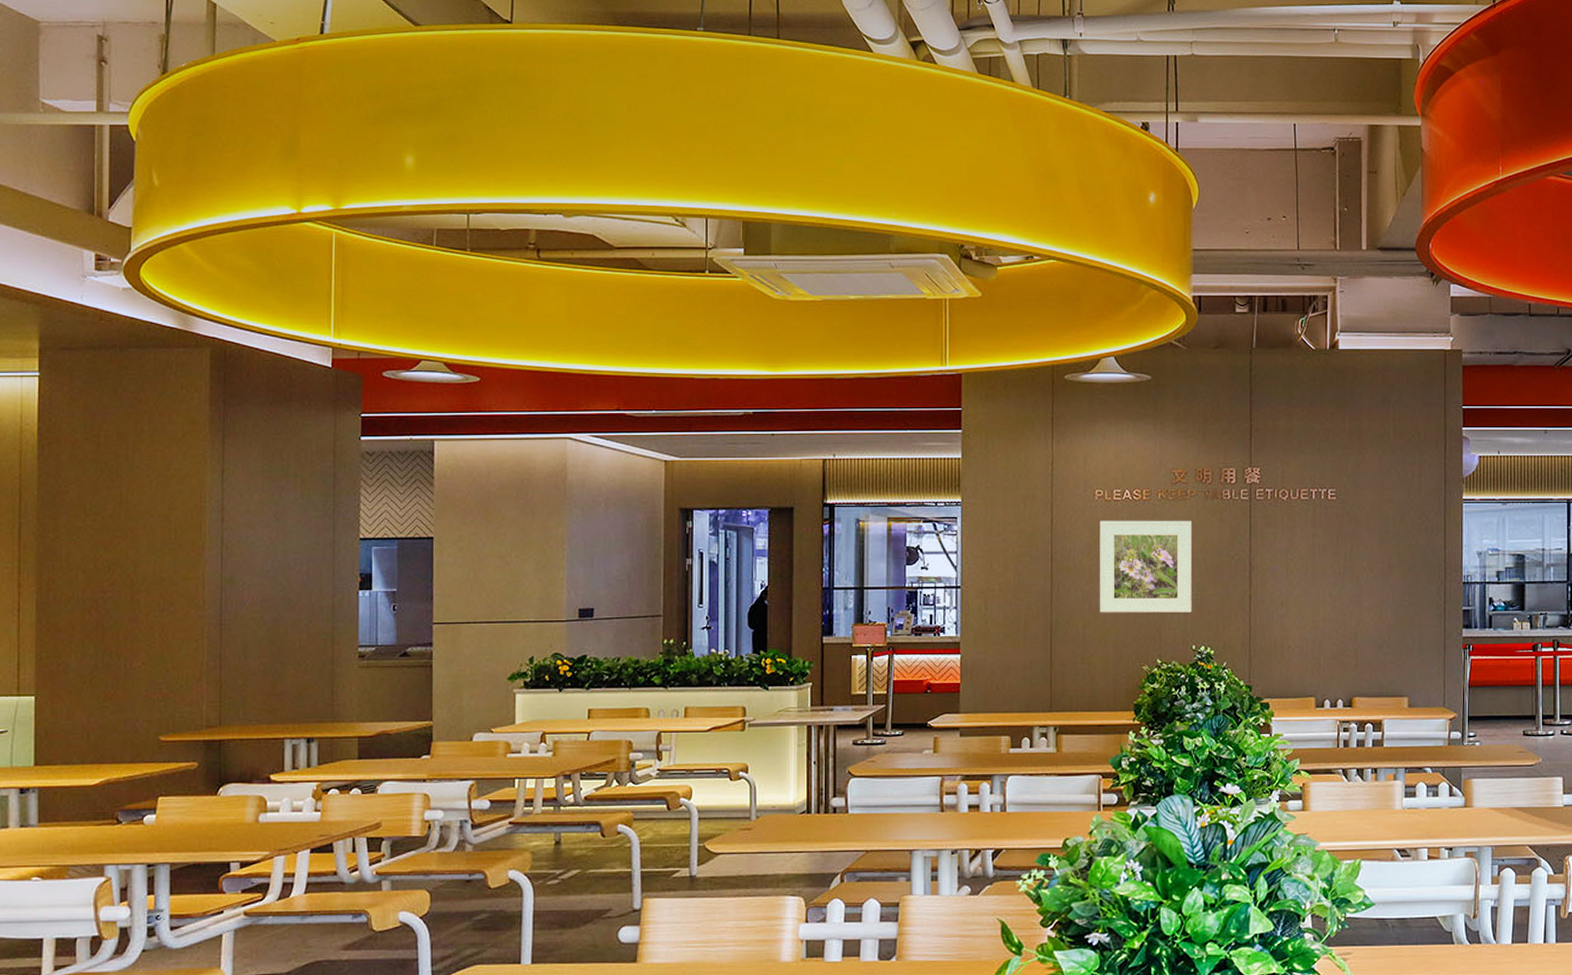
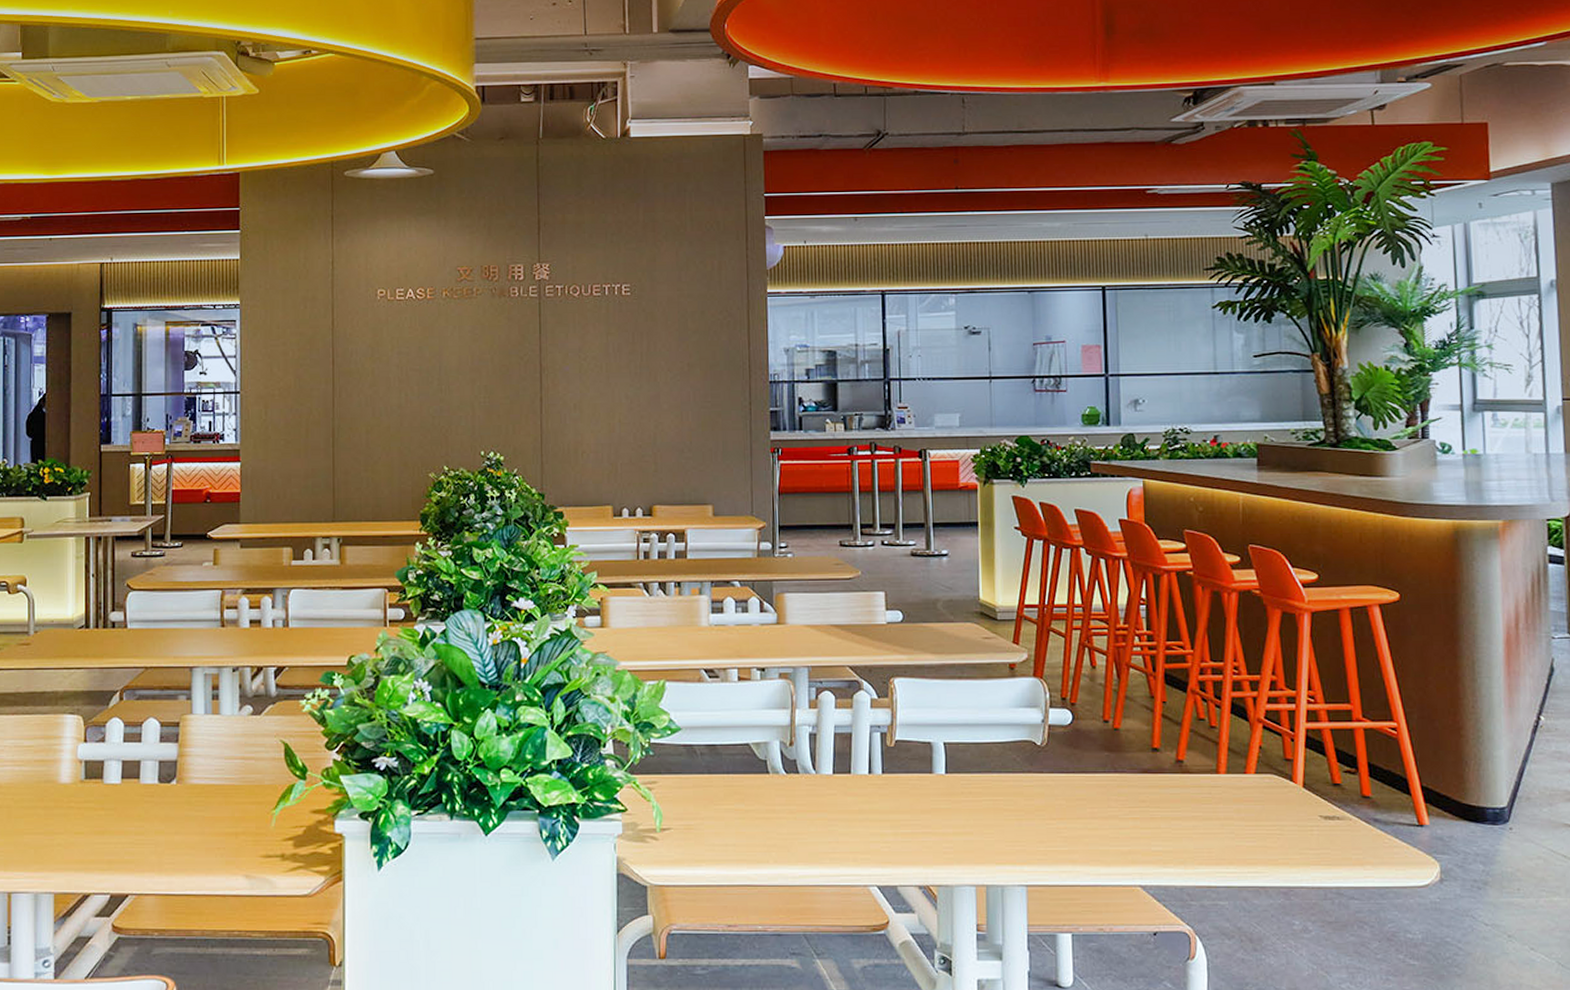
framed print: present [1099,520,1192,613] -> none [382,319,480,418]

